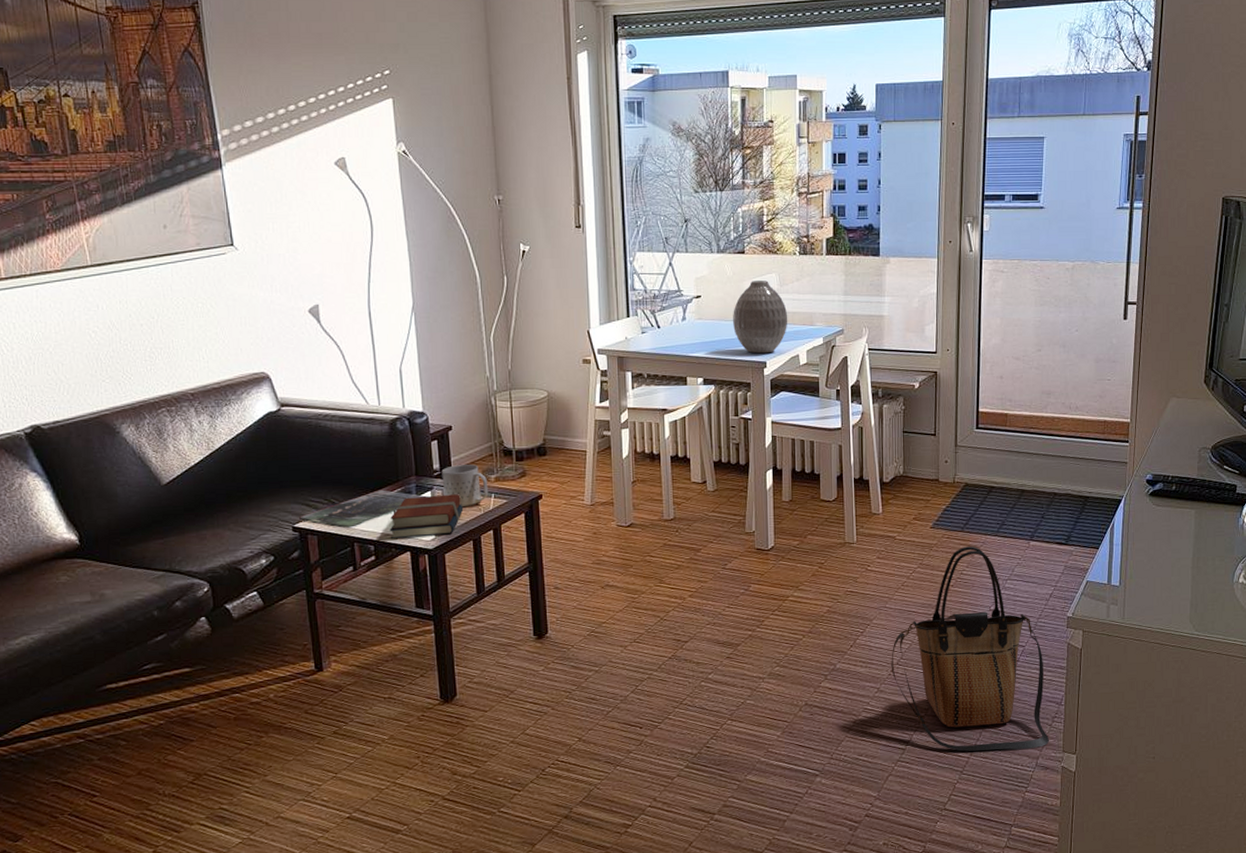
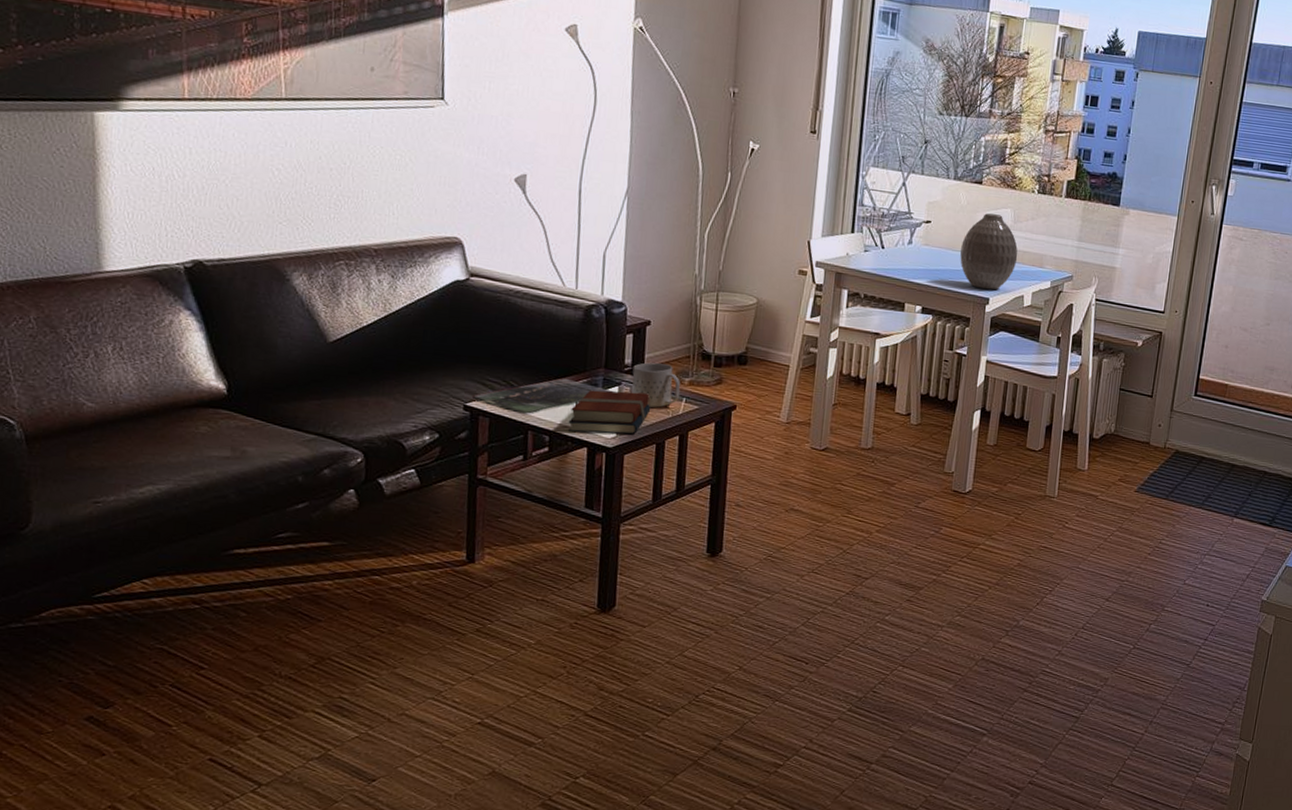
tote bag: present [891,546,1049,752] -> none [1075,515,1232,732]

